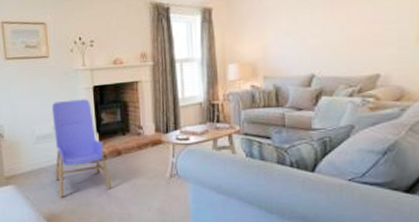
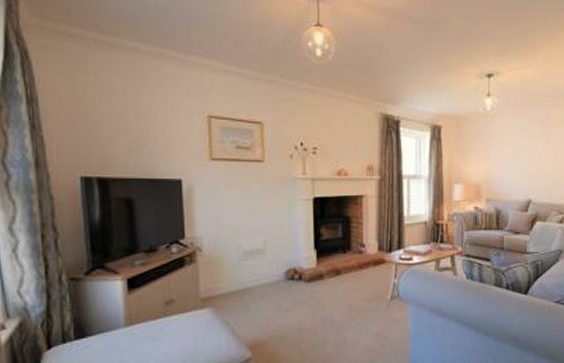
armchair: present [51,99,112,198] -> none [263,211,328,322]

